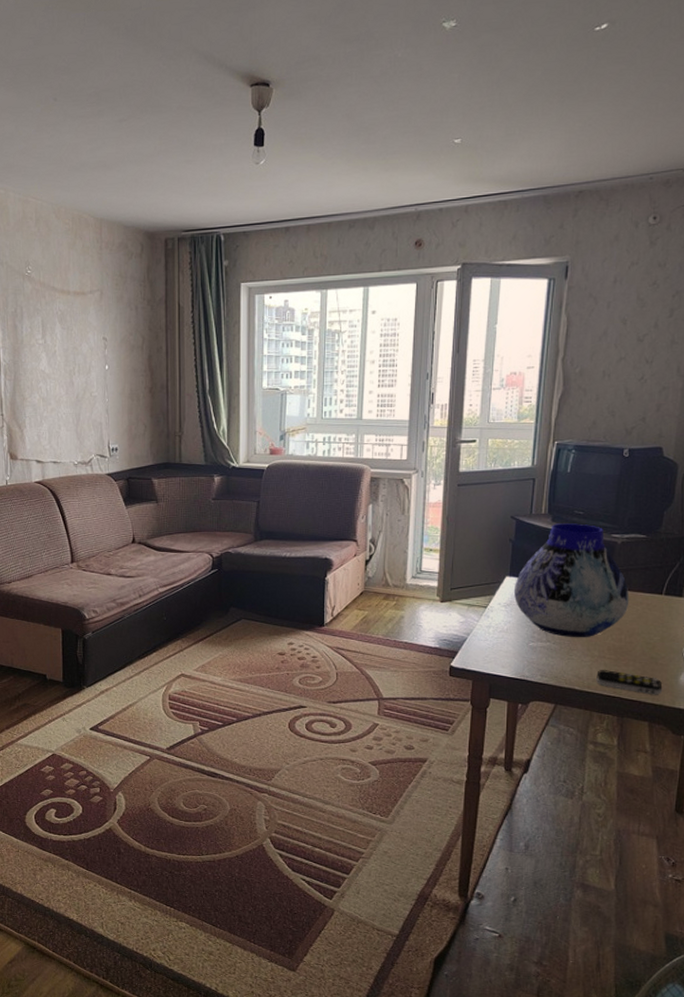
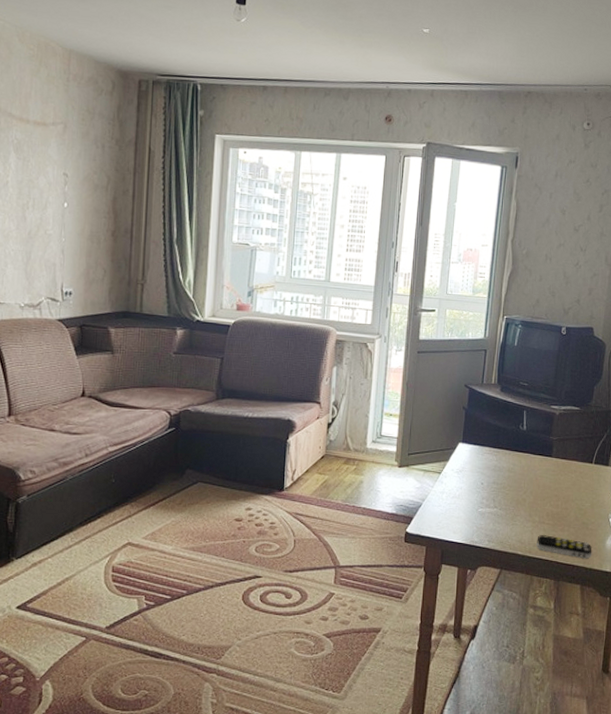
vase: present [513,523,629,638] -> none [465,393,565,504]

